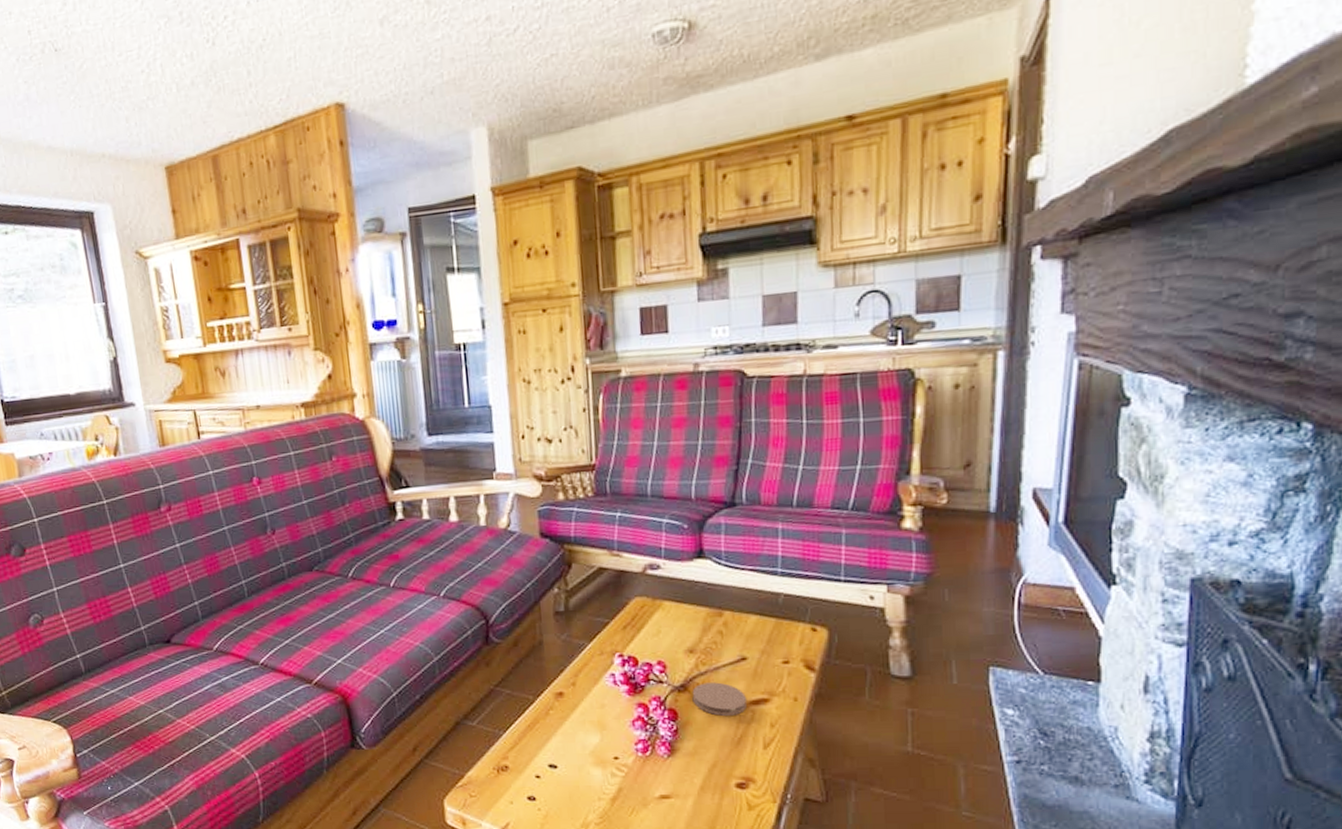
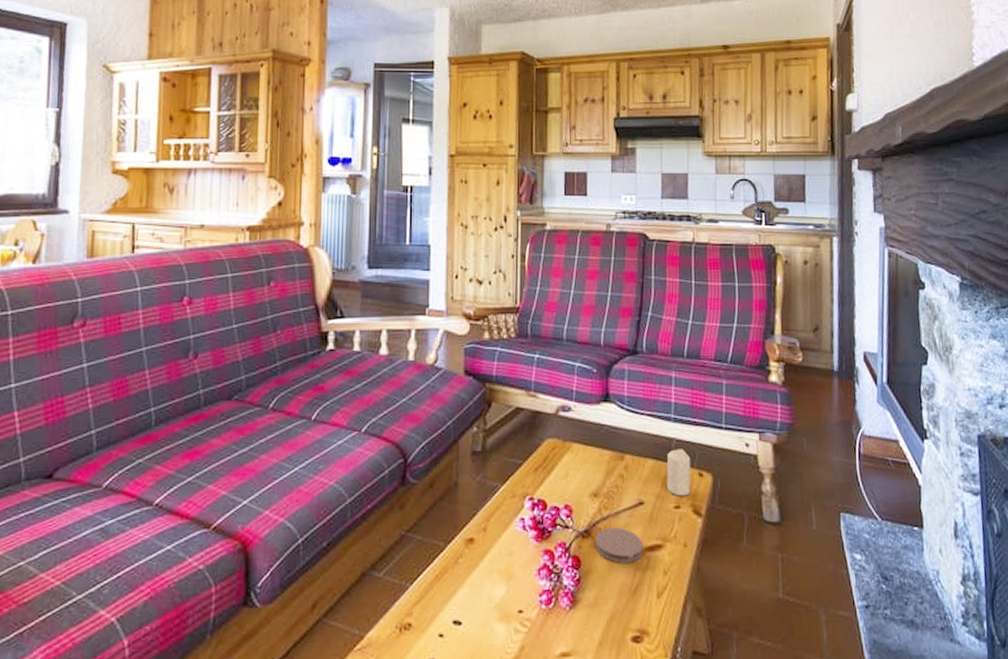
candle: none [773,603,802,652] -> present [666,449,691,497]

